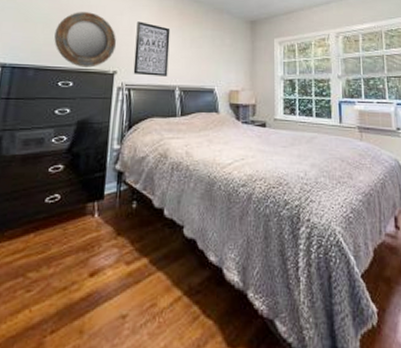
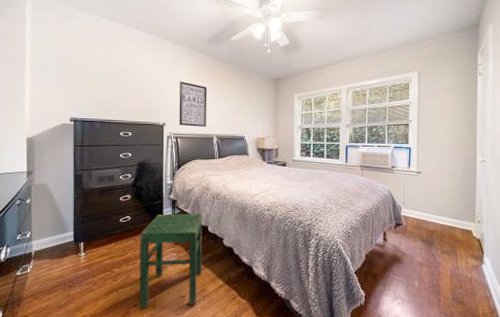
home mirror: present [54,12,117,68] -> none [113,74,164,120]
stool: none [58,190,157,336] -> present [139,213,202,308]

